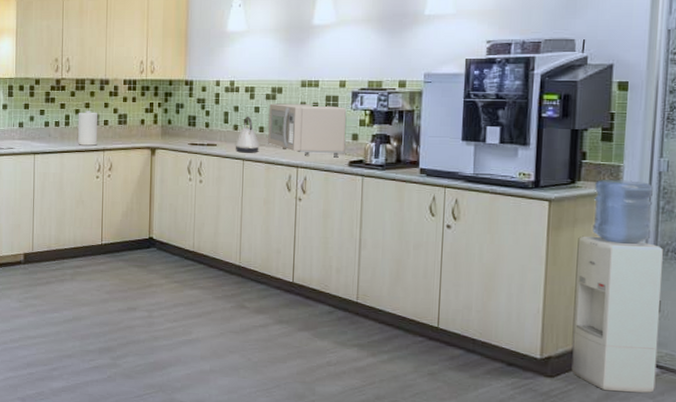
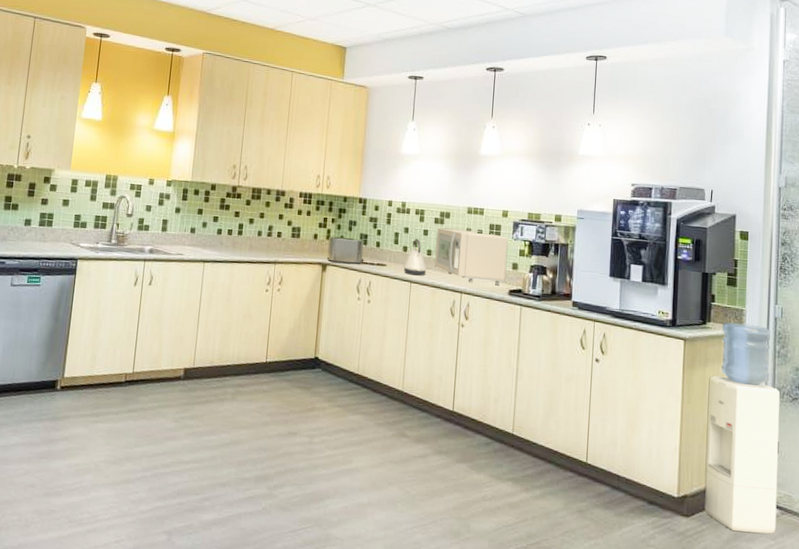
paper towel holder: present [77,110,98,146] -> none [250,221,272,258]
toaster: none [156,120,194,147] -> present [327,236,365,265]

